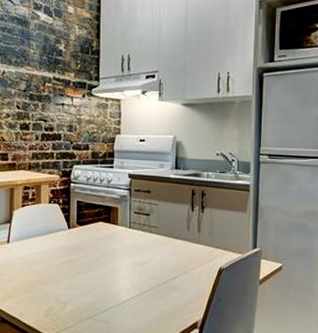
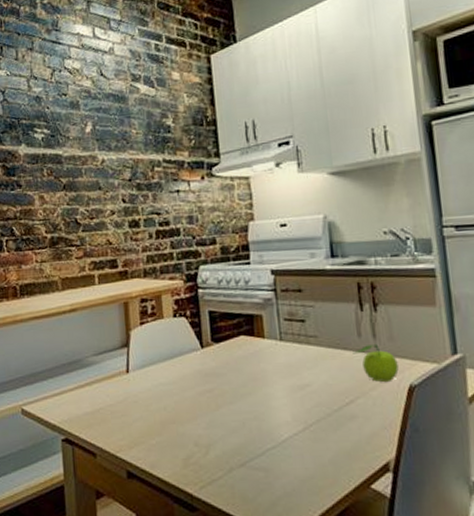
fruit: none [182,236,214,265] -> present [353,343,399,383]

